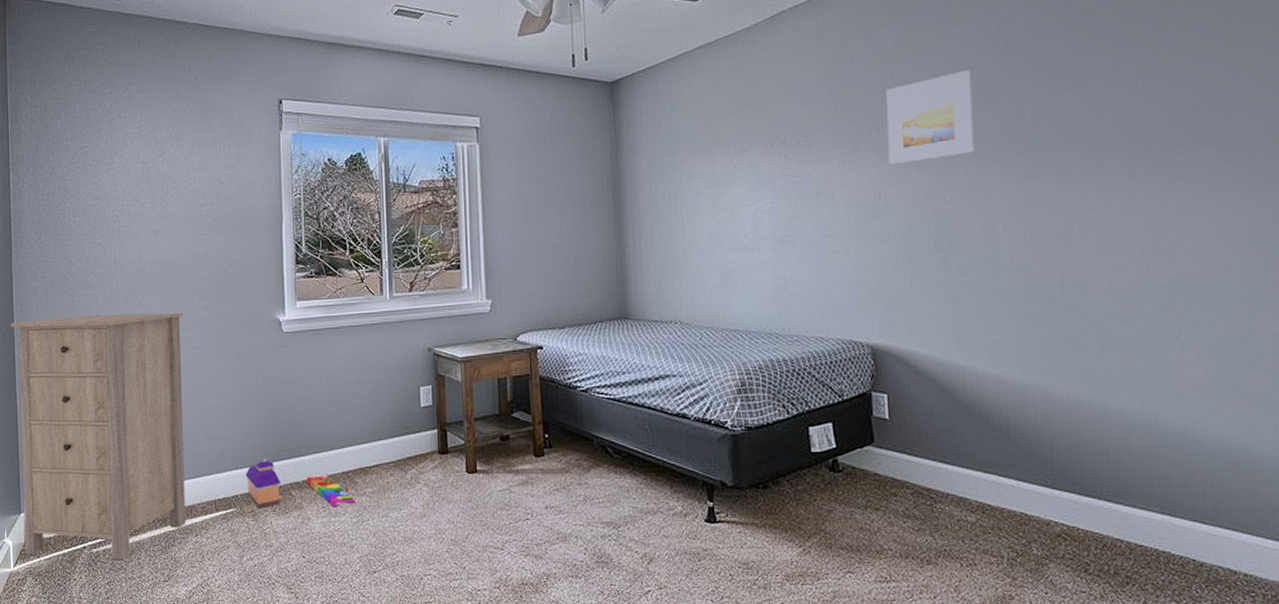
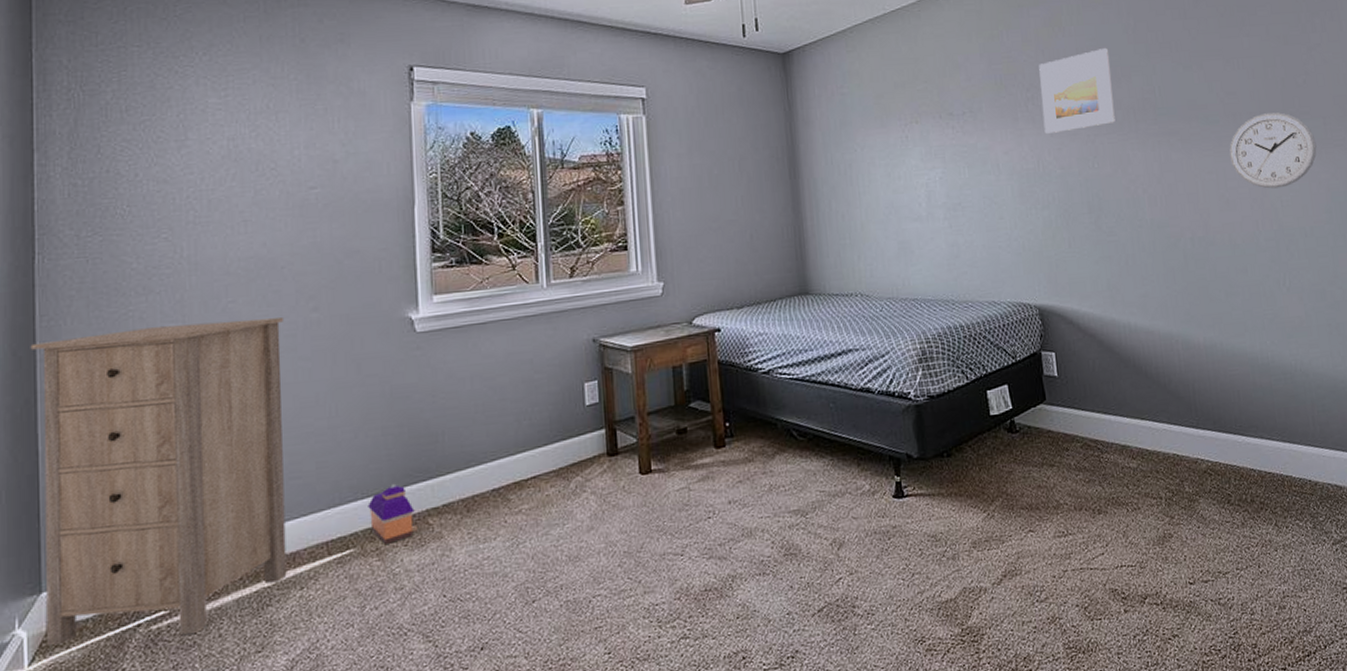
knob puzzle: present [306,474,357,508] -> none [447,493,510,532]
wall clock: none [1117,141,1237,230] -> present [1229,112,1317,189]

